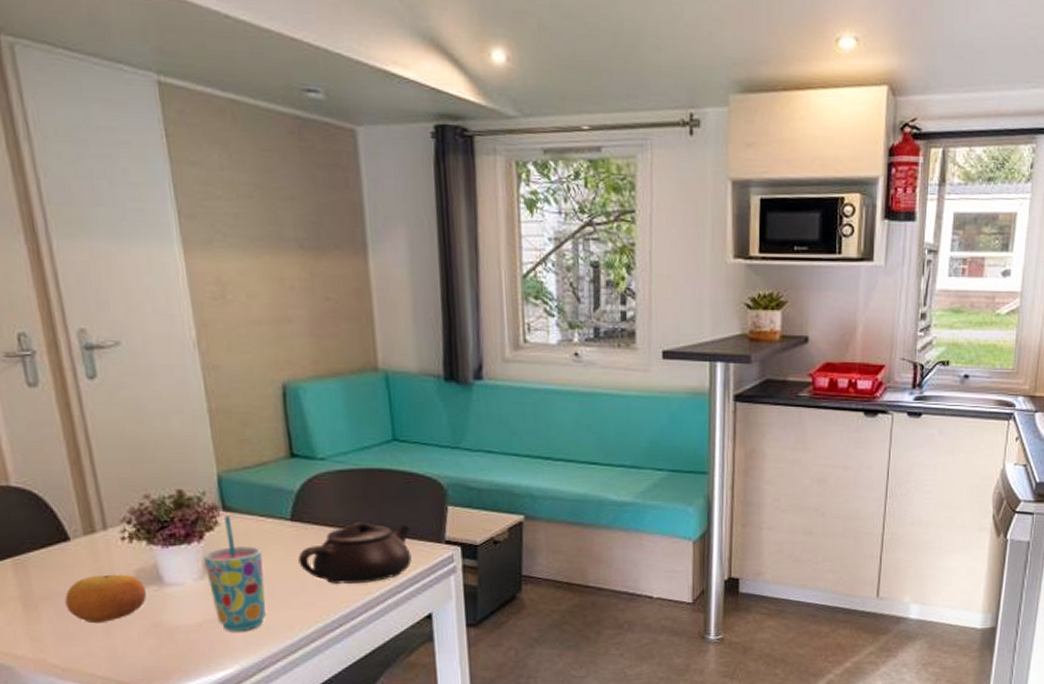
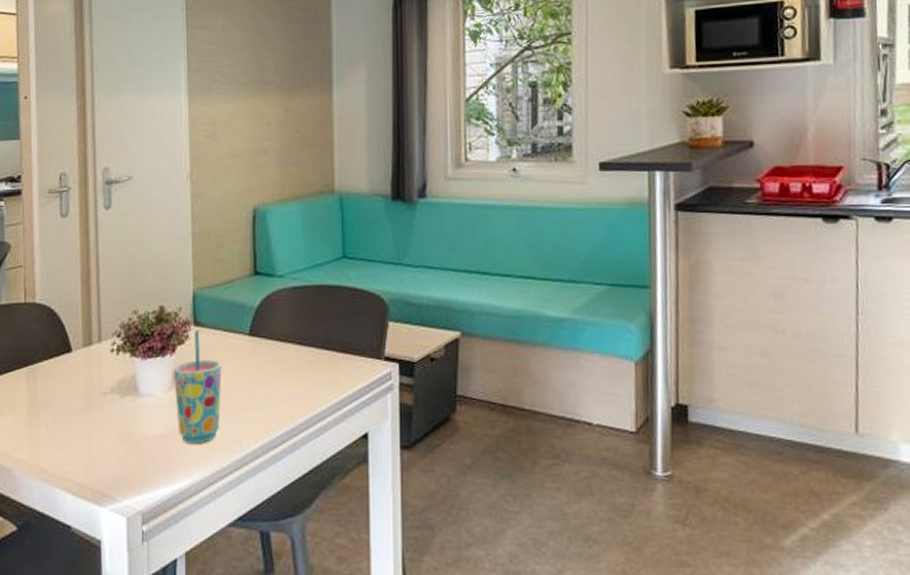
fruit: present [65,574,146,624] -> none [60,384,123,431]
teapot: present [298,521,412,584] -> none [252,337,353,399]

